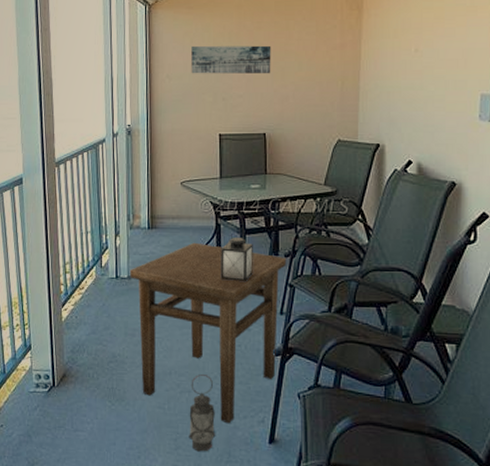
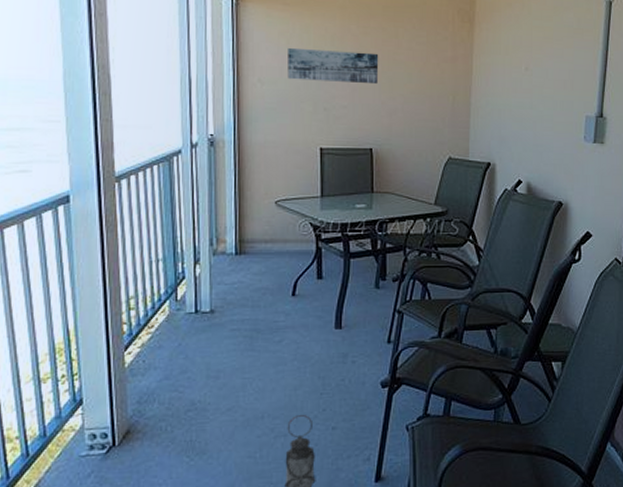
side table: present [129,242,286,424] -> none [212,268,394,466]
lantern: present [220,212,253,282] -> none [321,234,358,311]

